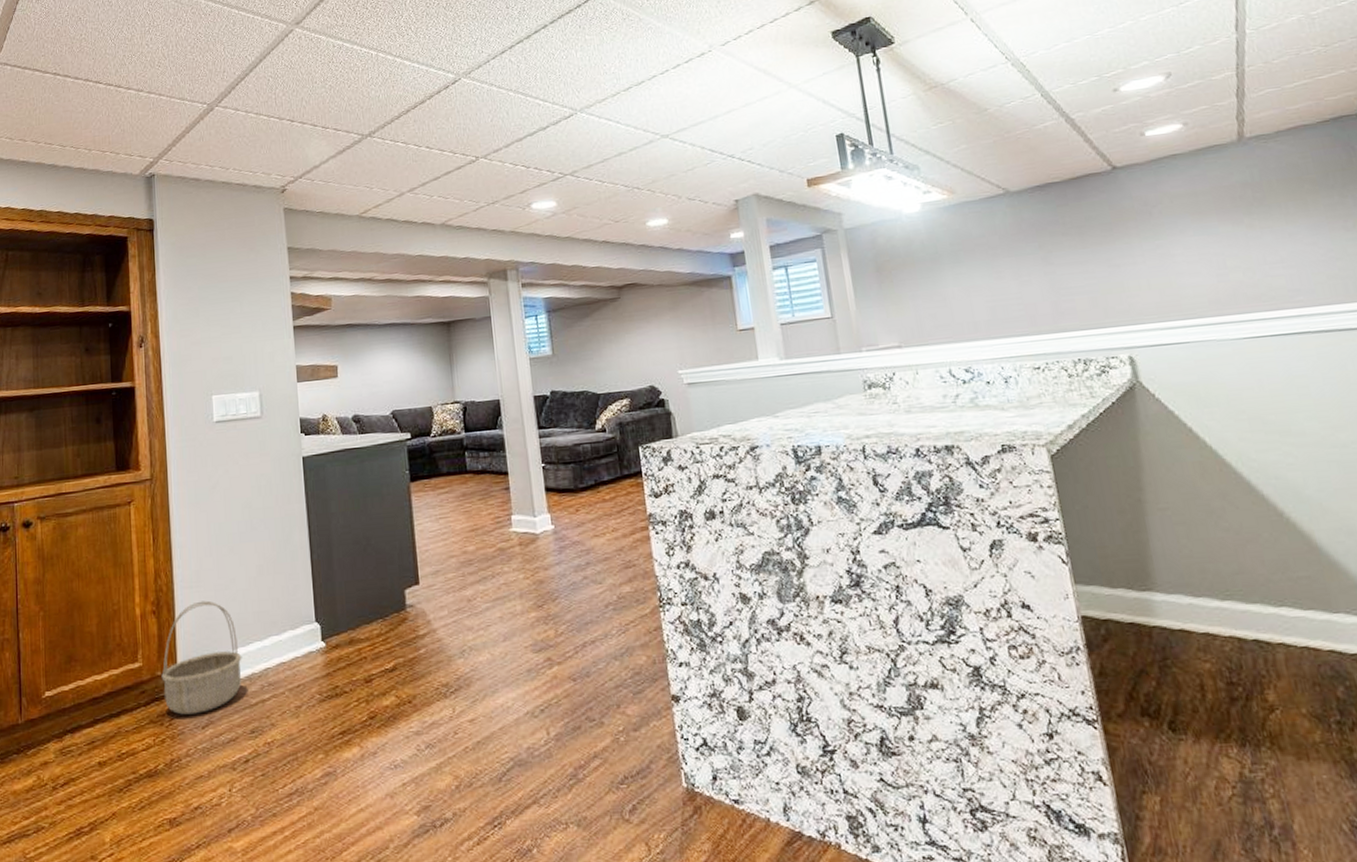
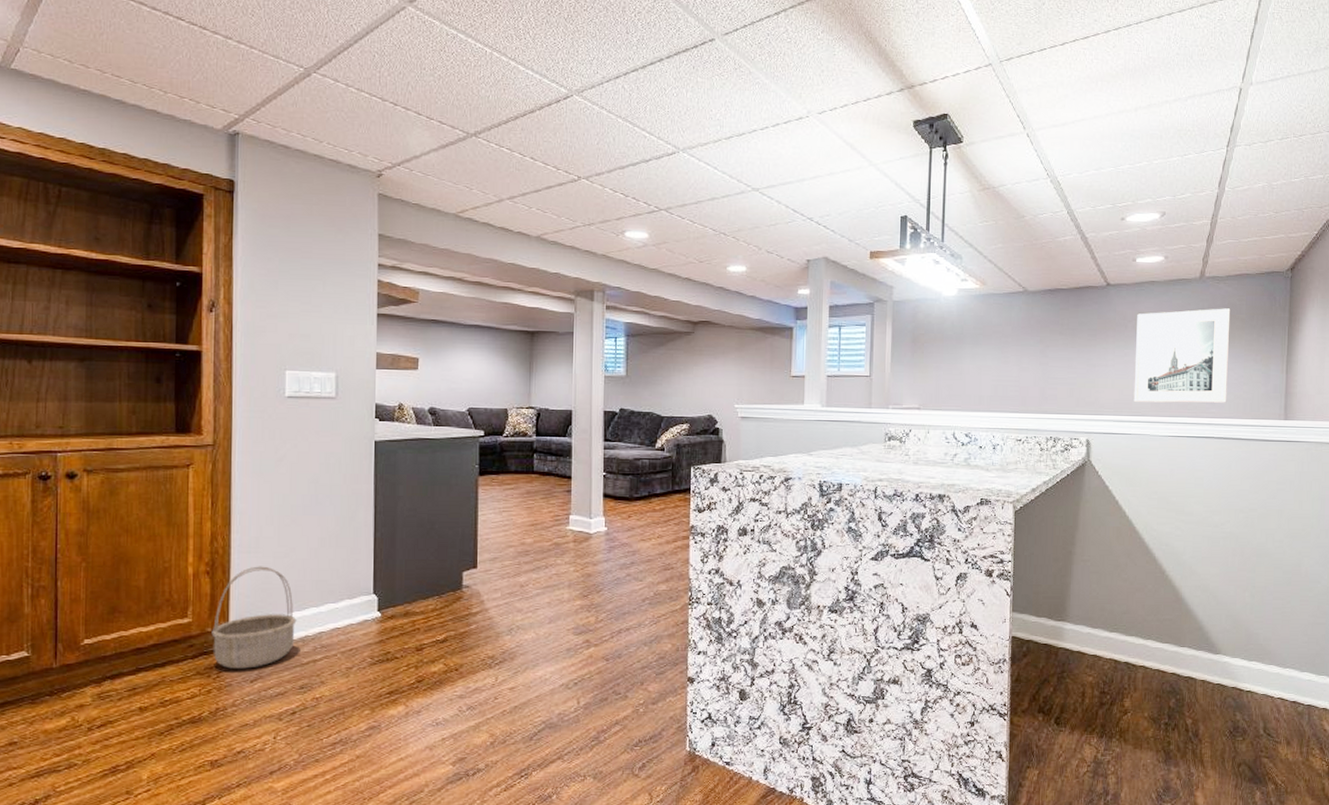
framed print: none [1162,170,1317,302] -> present [1133,308,1231,403]

